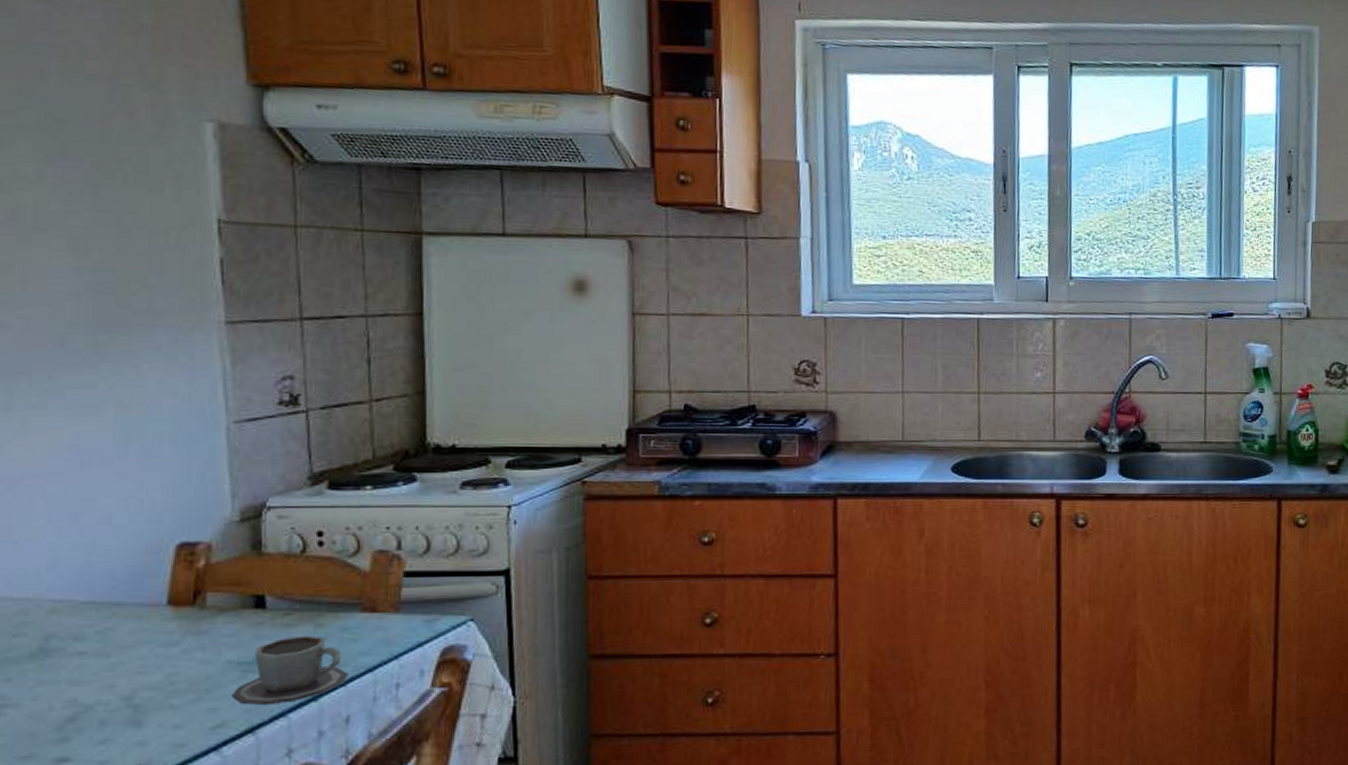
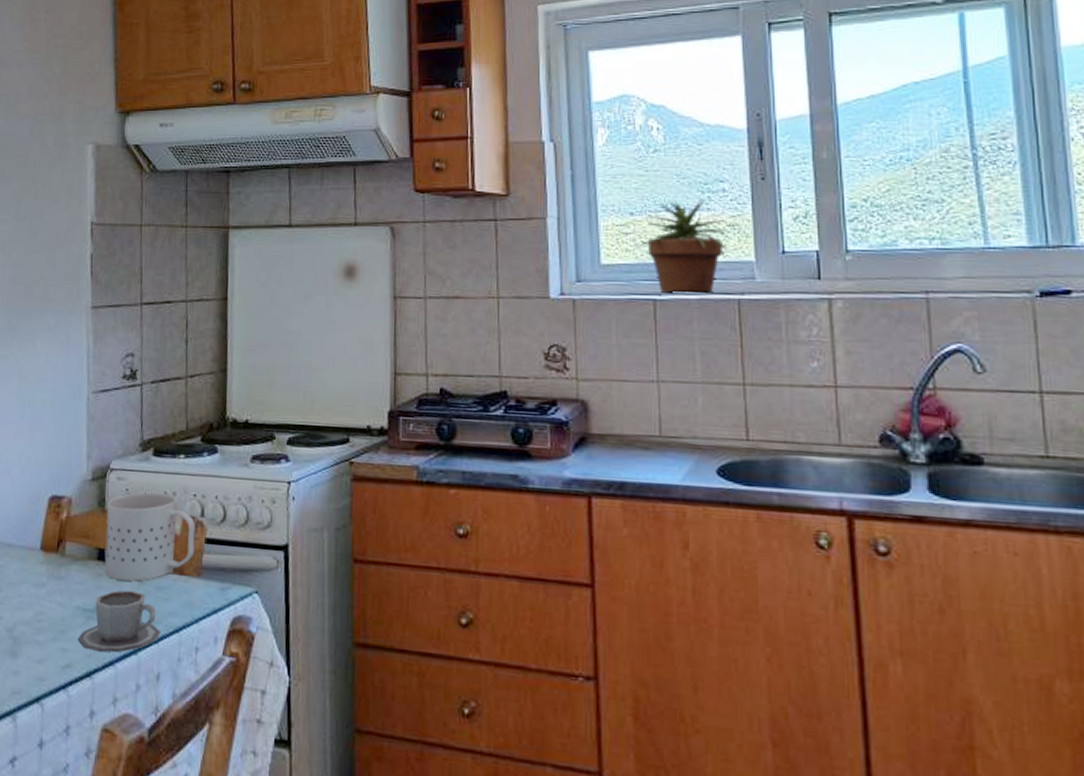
mug: none [264,529,391,626] -> present [105,492,196,582]
potted plant: none [890,227,974,312] -> present [639,199,731,293]

